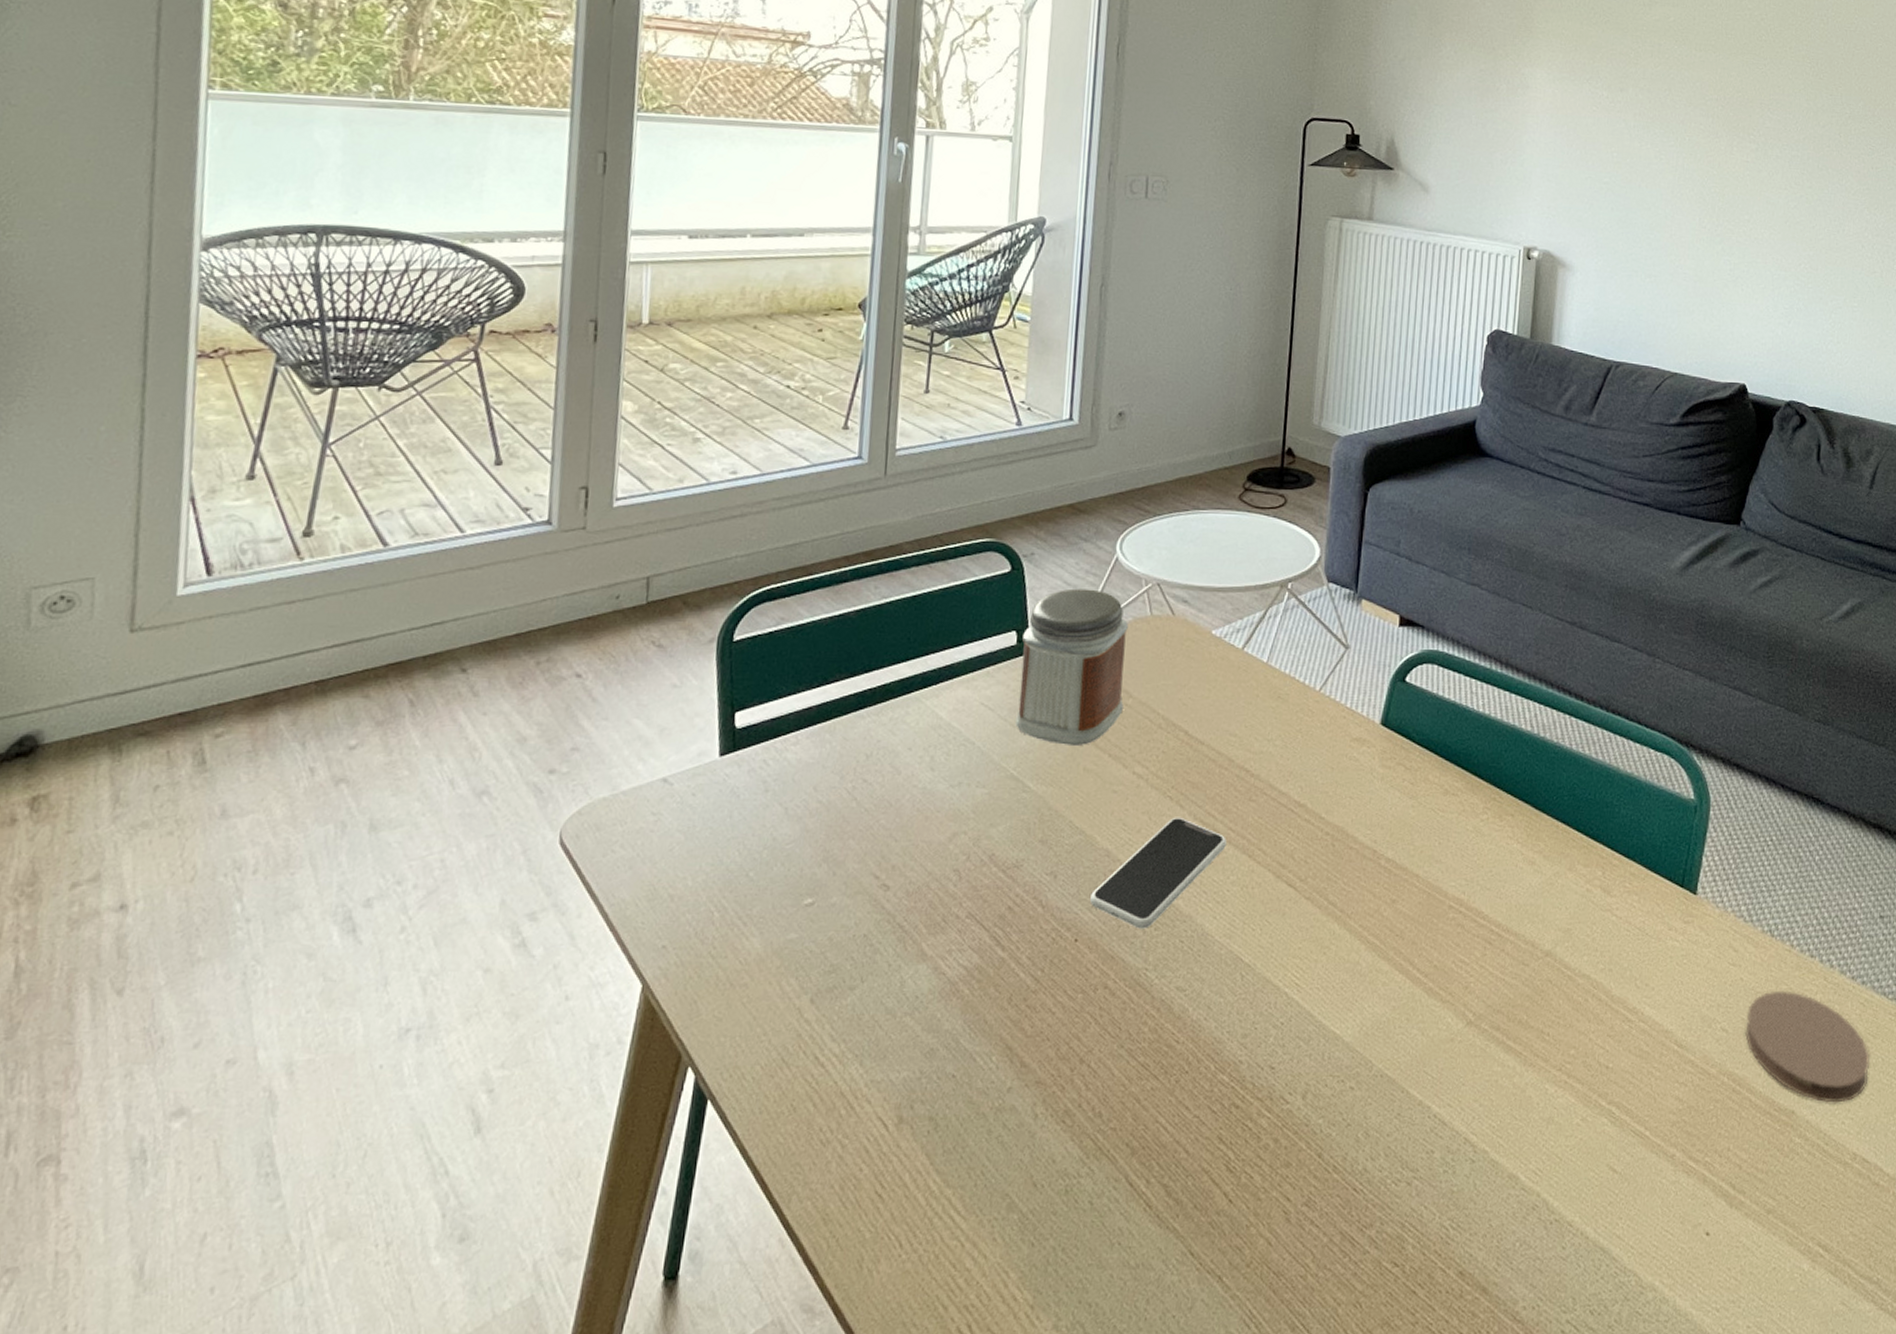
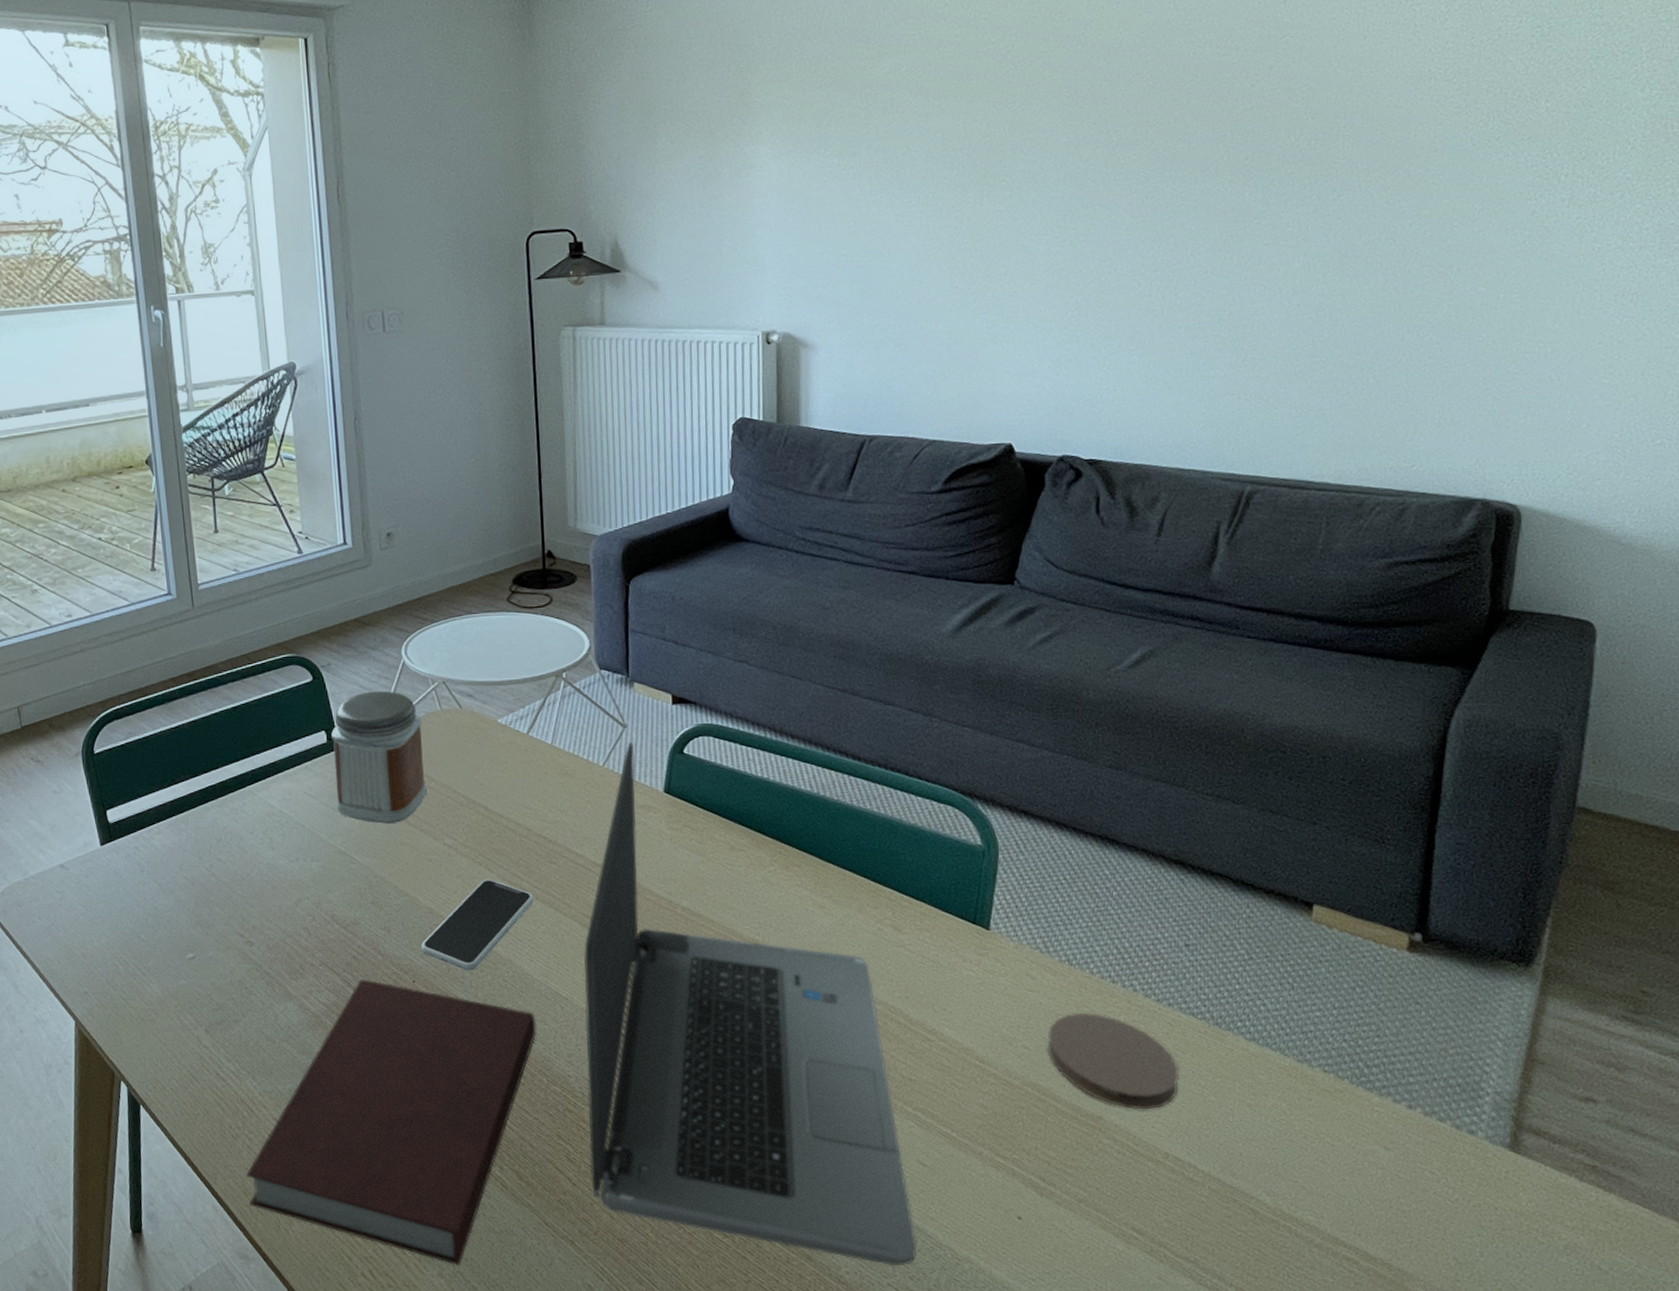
notebook: none [826,936,1211,1314] -> present [246,979,537,1266]
laptop computer: none [1250,665,1601,1298] -> present [584,741,917,1266]

